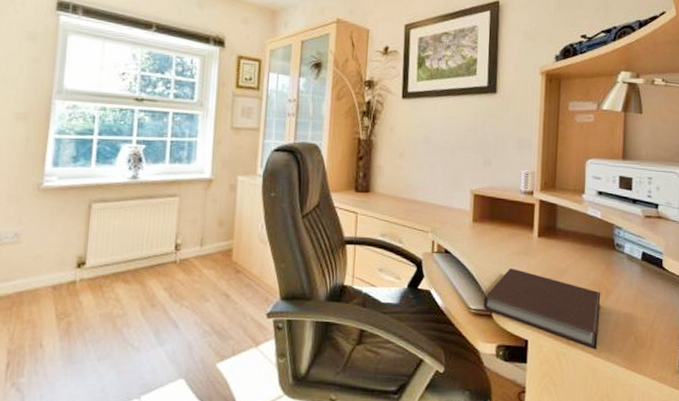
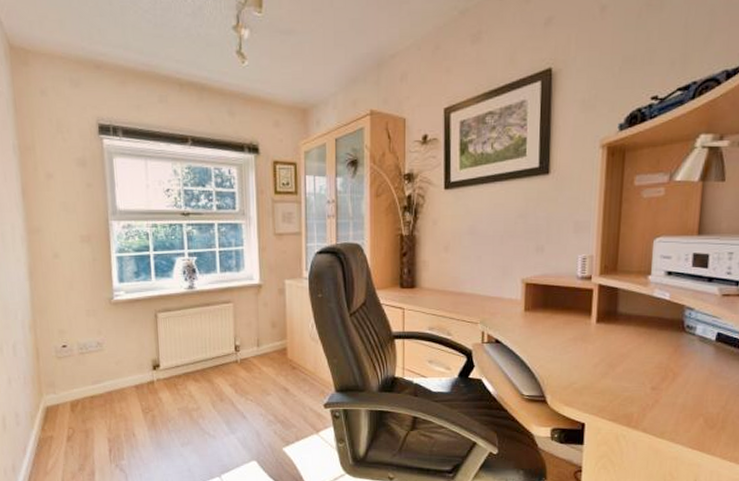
notebook: present [484,269,601,350] -> none [537,355,667,431]

